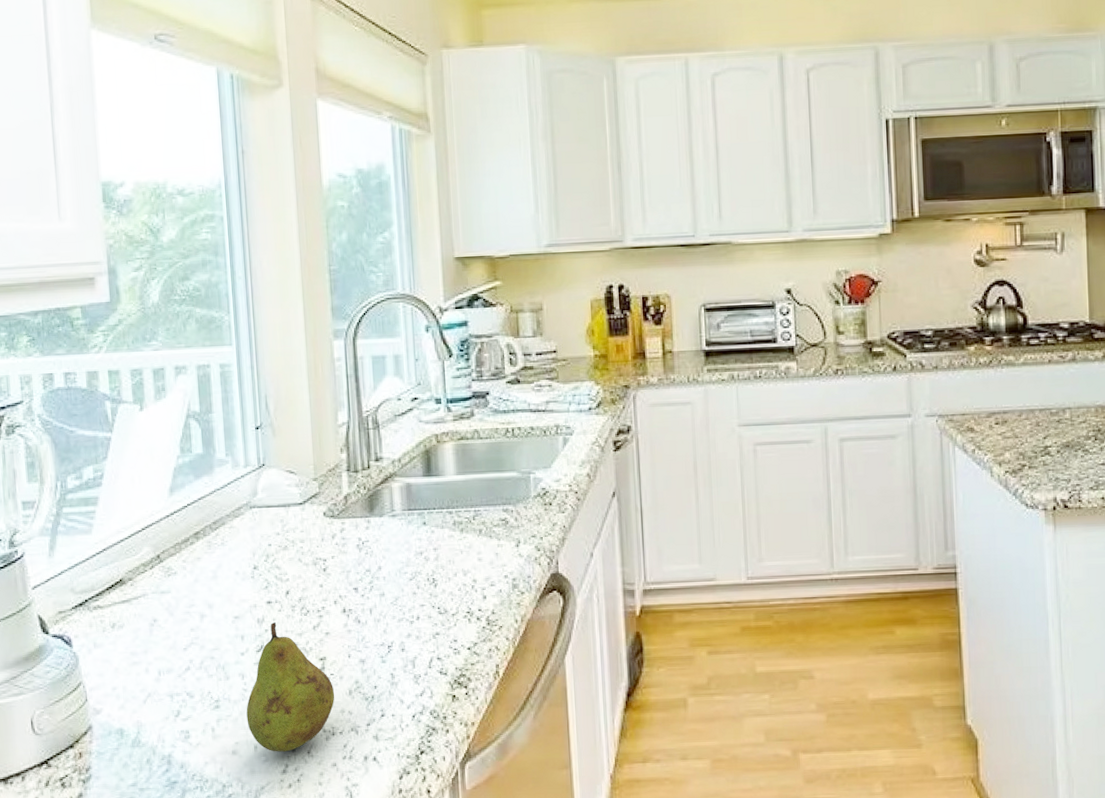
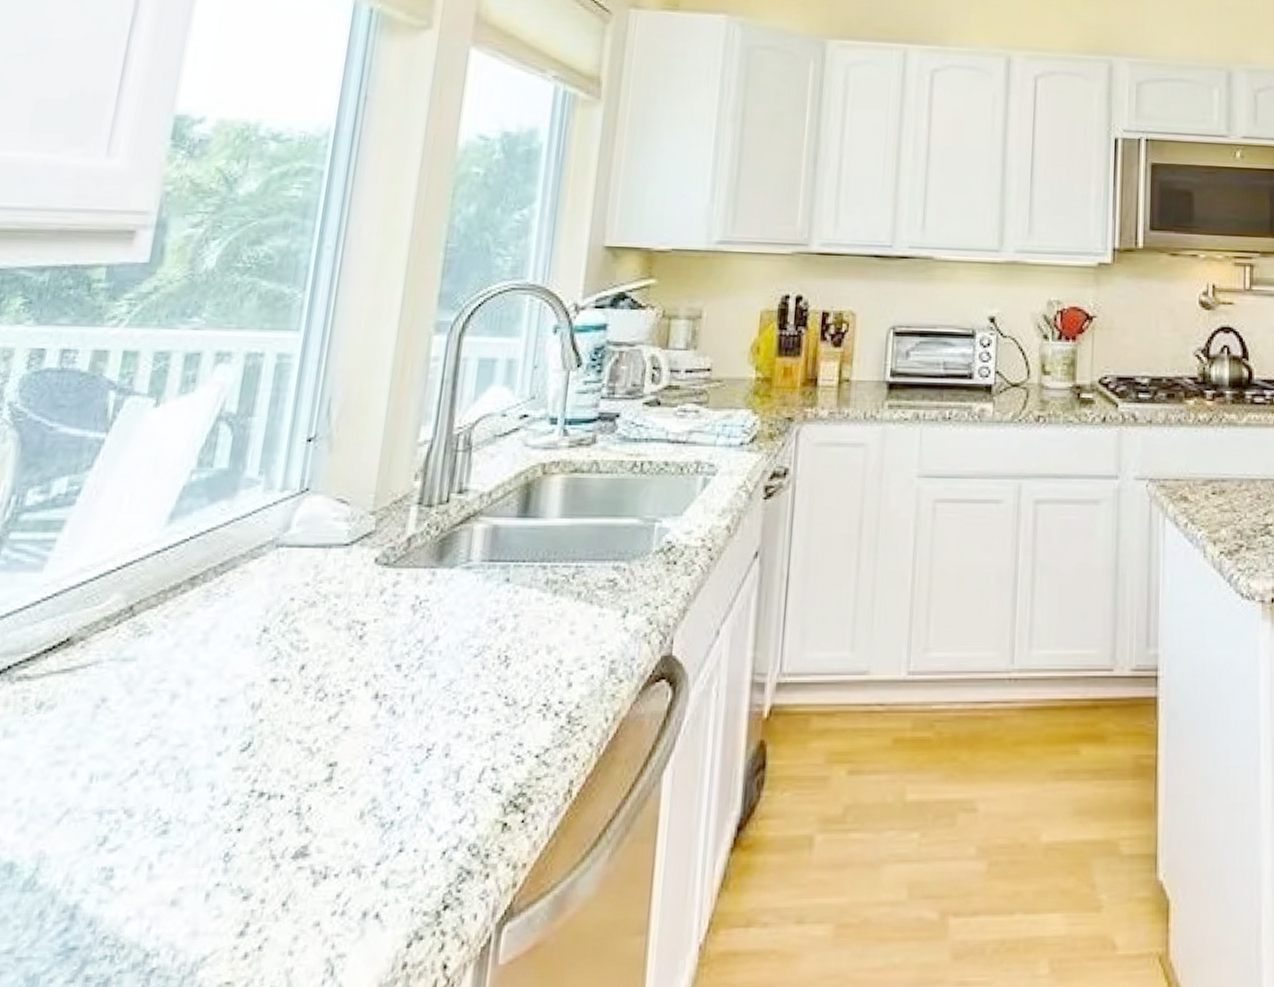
fruit: present [246,621,335,752] -> none [203,708,340,903]

